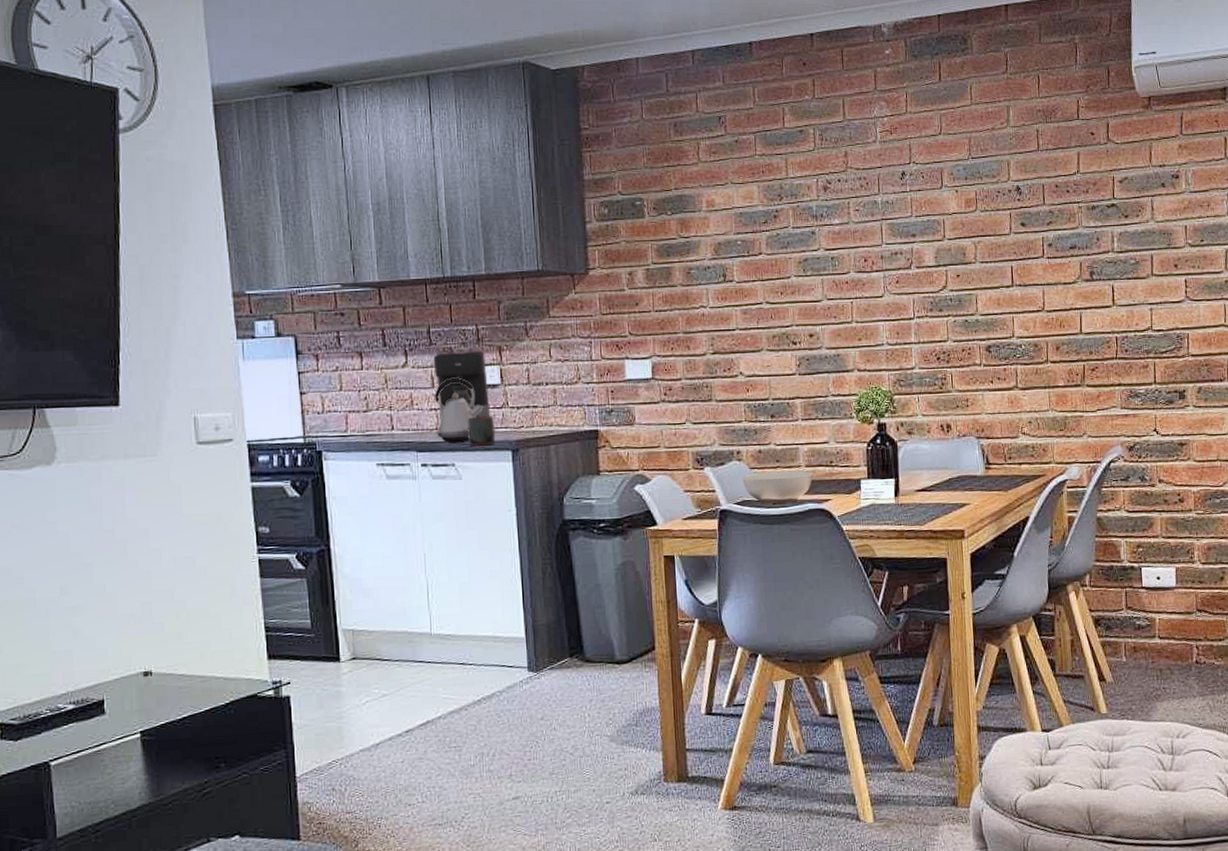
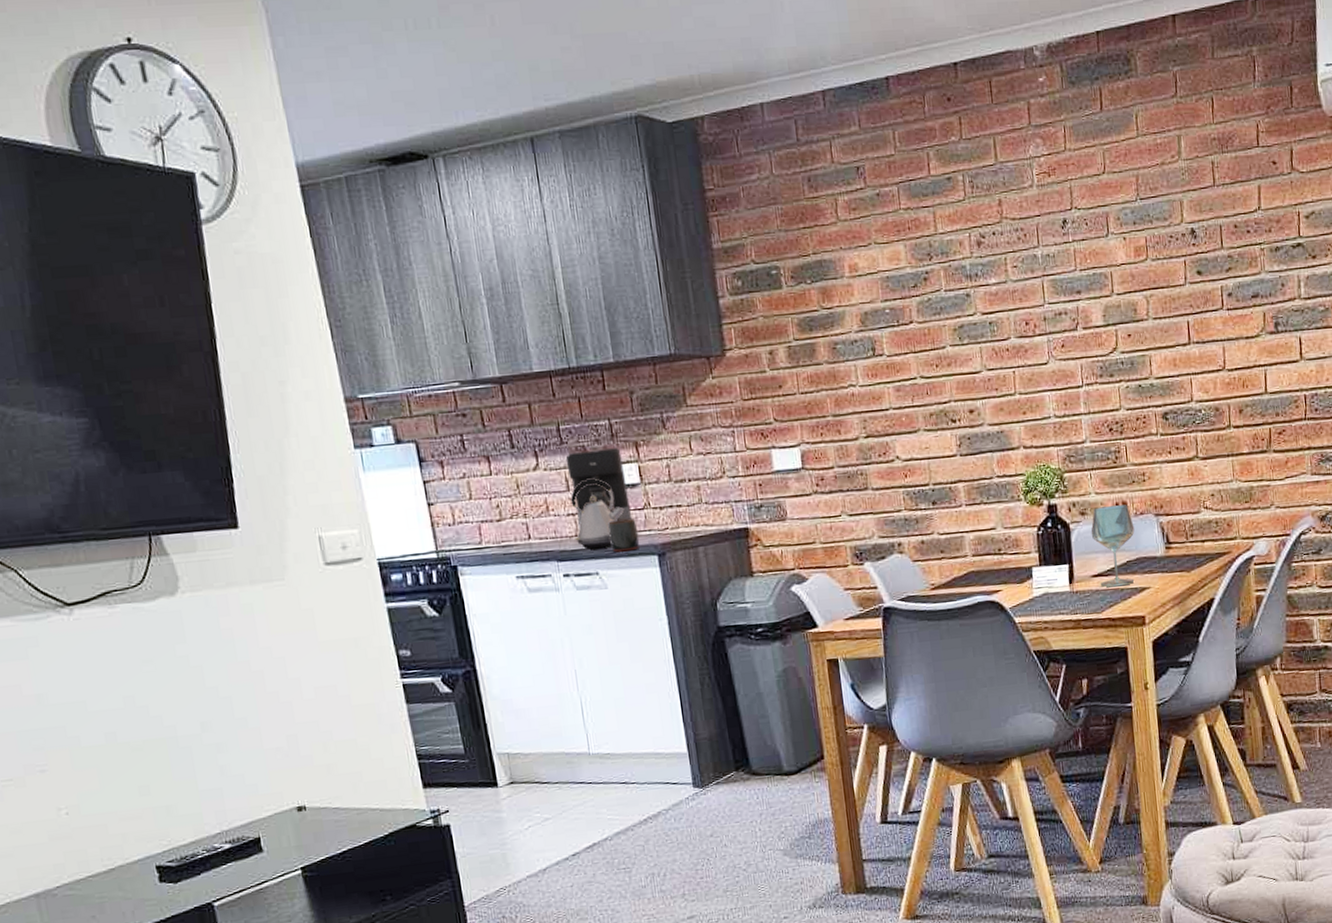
bowl: present [742,470,814,504] -> none [905,560,981,599]
wine glass: none [916,427,957,502] -> present [1091,504,1135,587]

